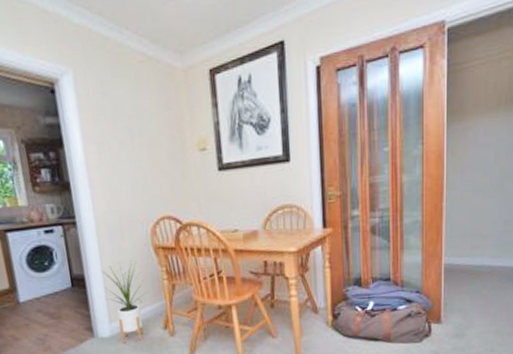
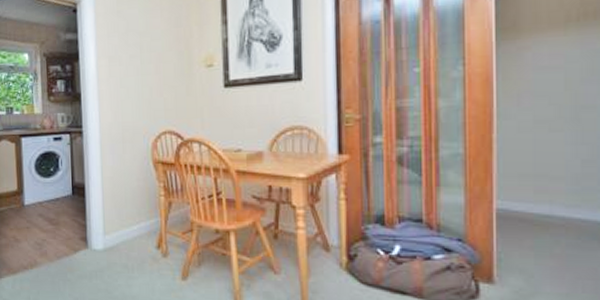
house plant: present [101,259,148,344] -> none [101,172,144,259]

